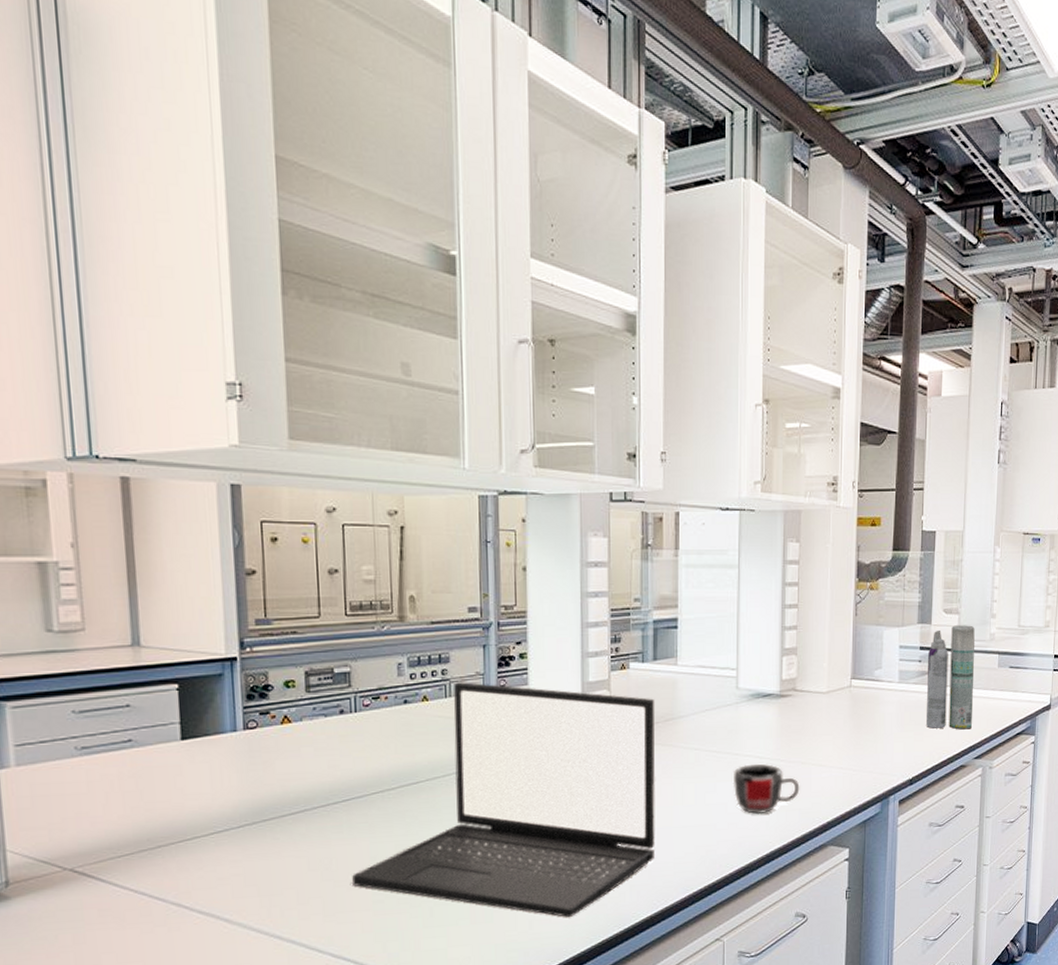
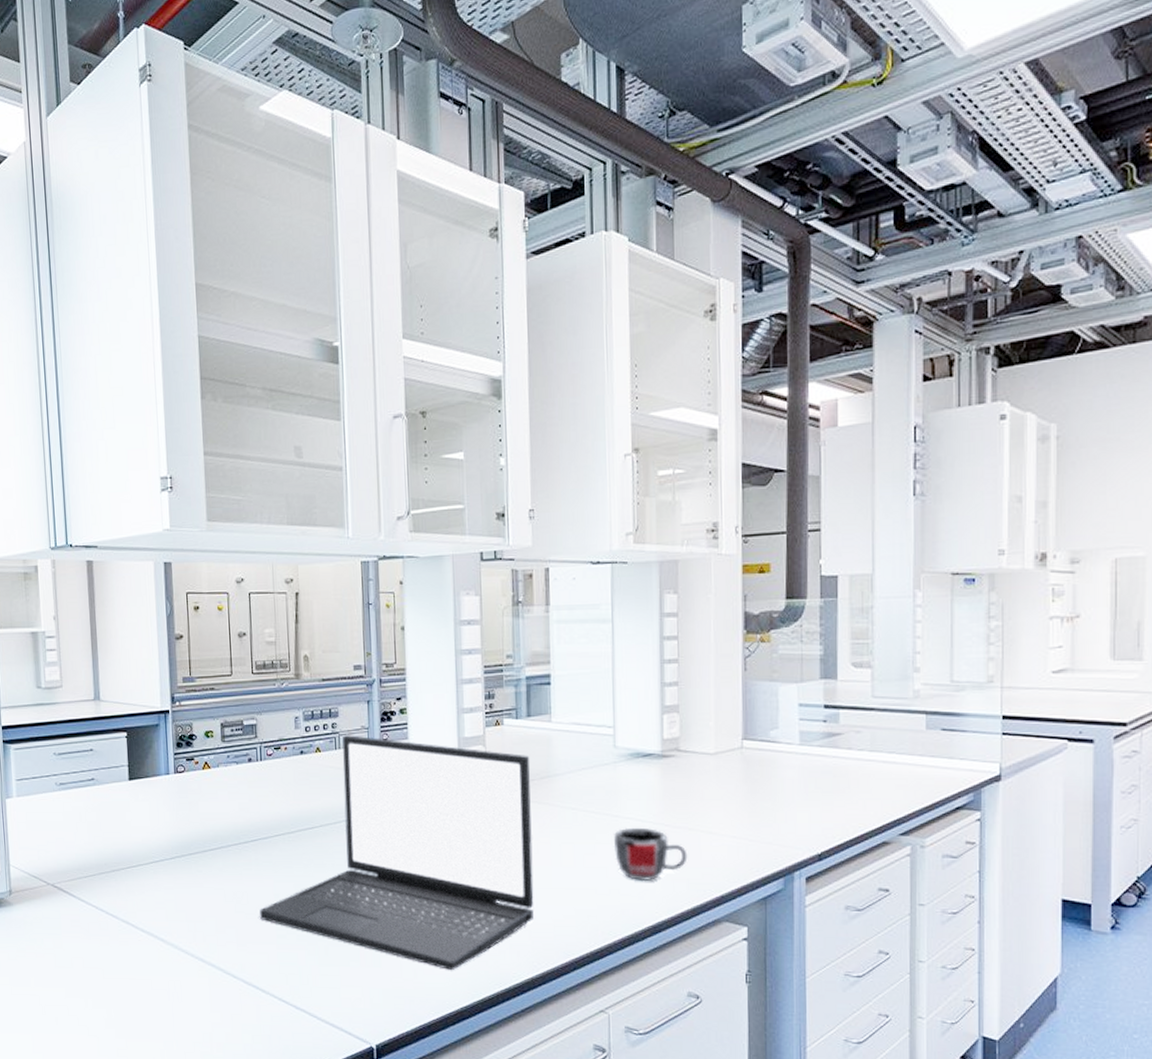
aerosol can: present [925,625,976,730] -> none [834,680,896,801]

